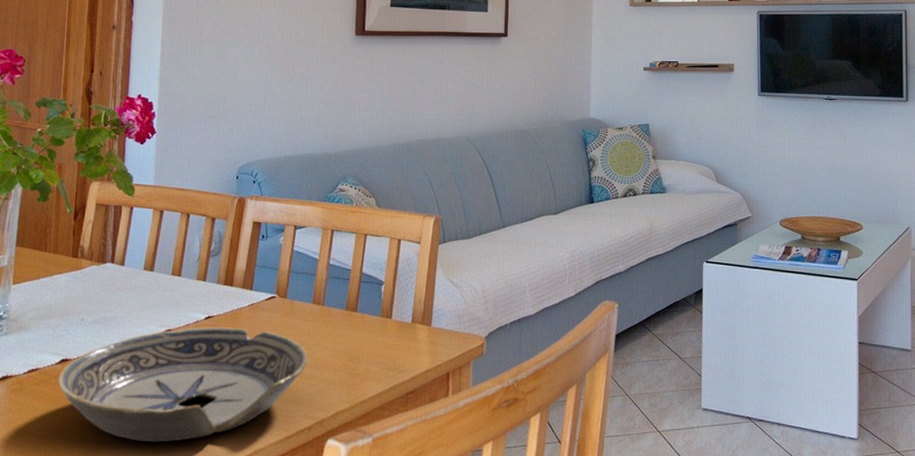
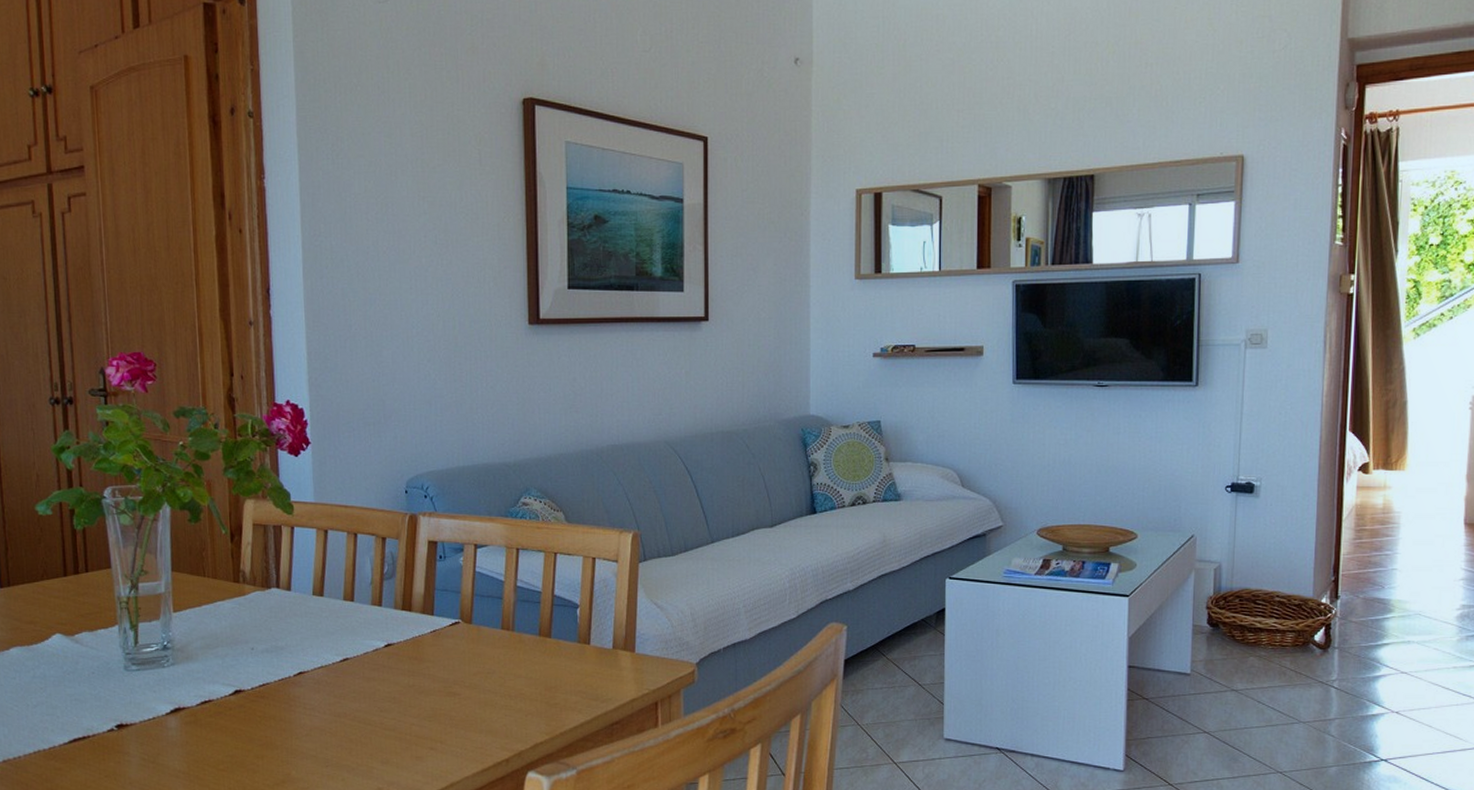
bowl: present [58,327,308,443] -> none [234,655,501,776]

